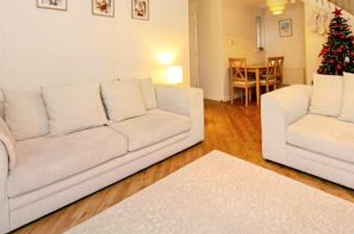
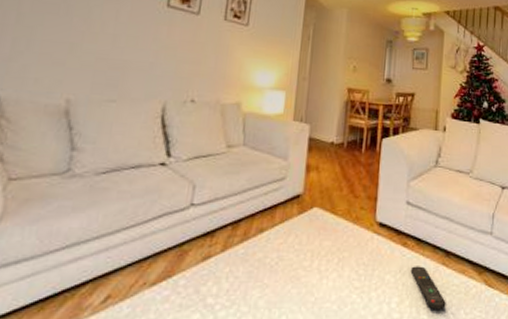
remote control: none [294,191,327,224] -> present [410,266,446,310]

